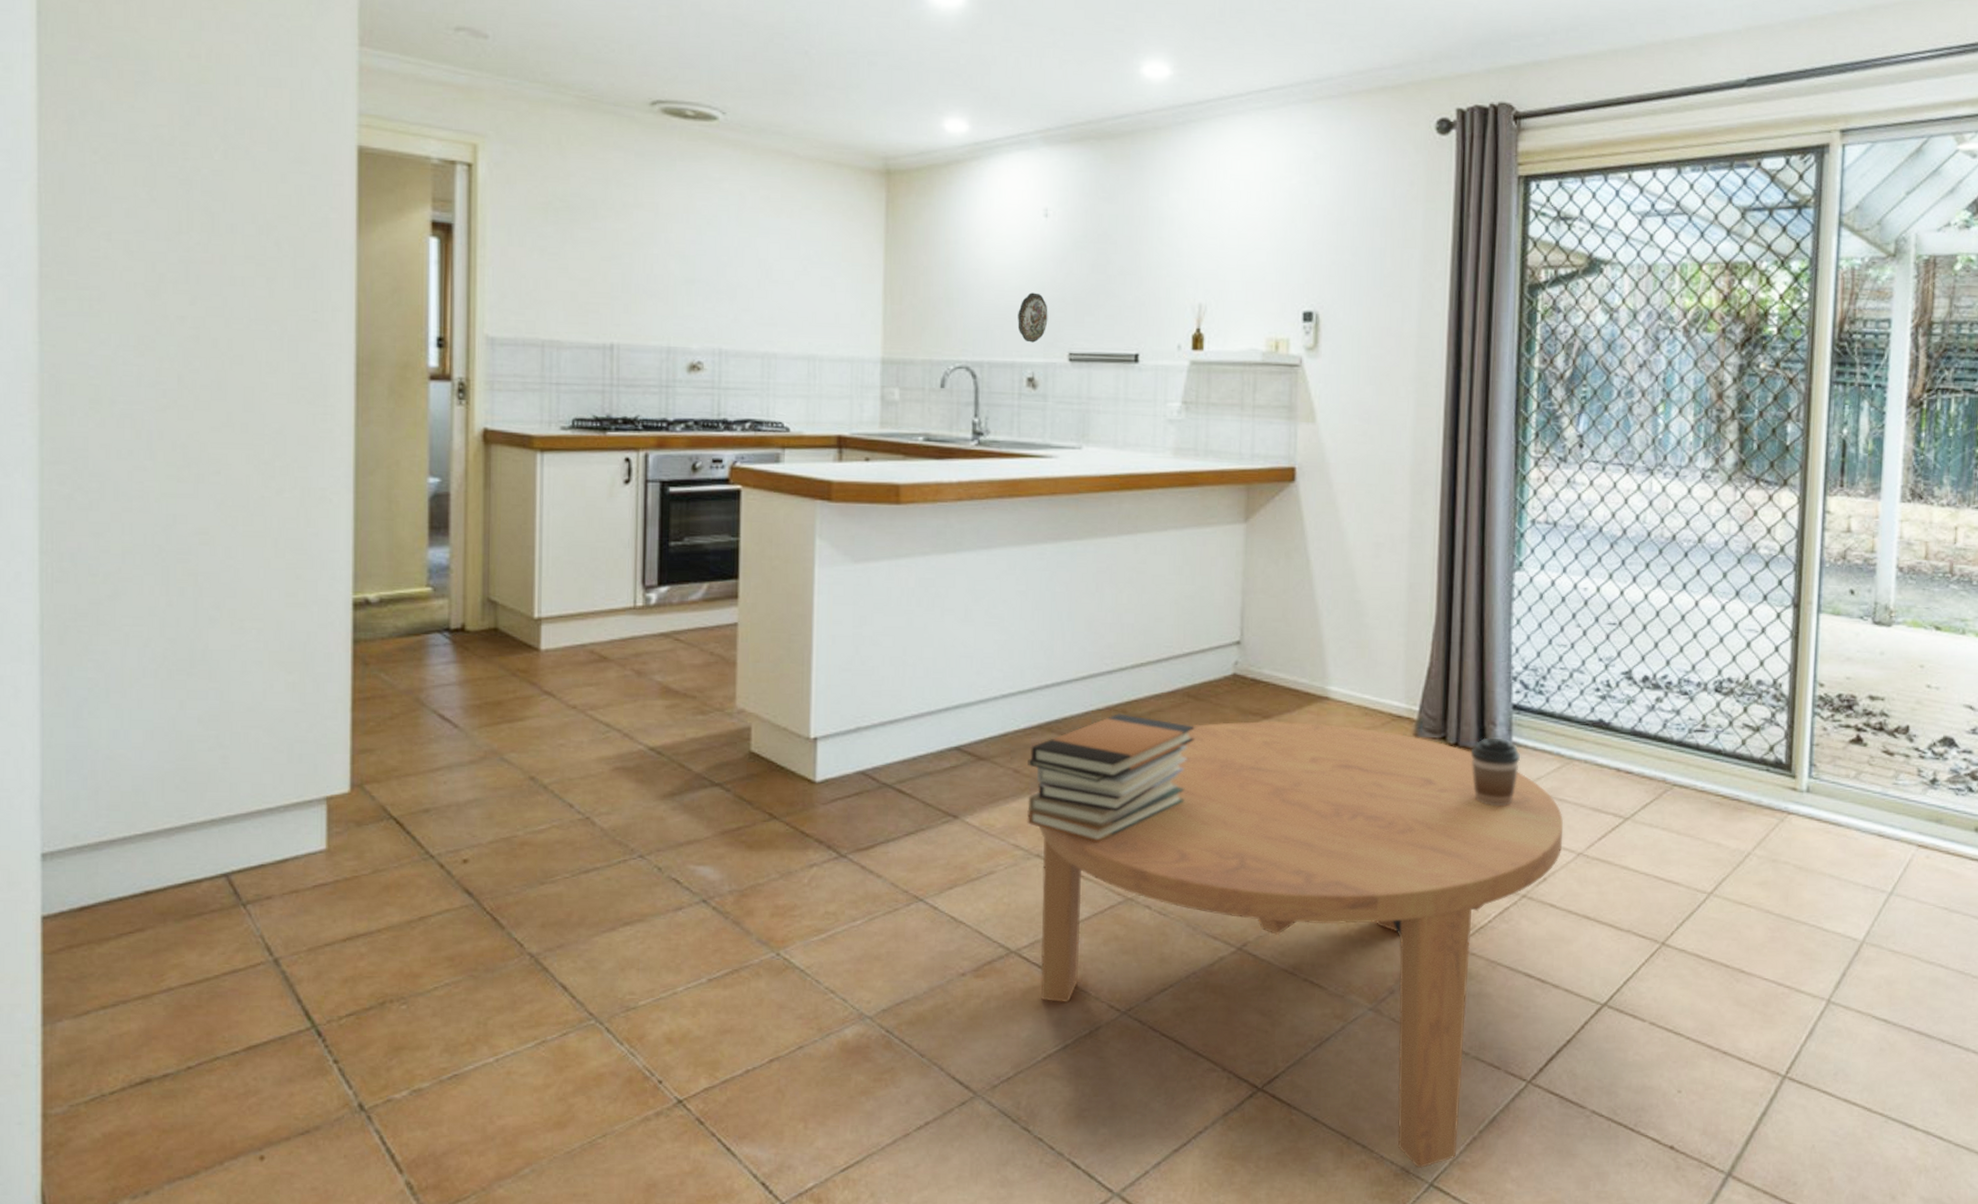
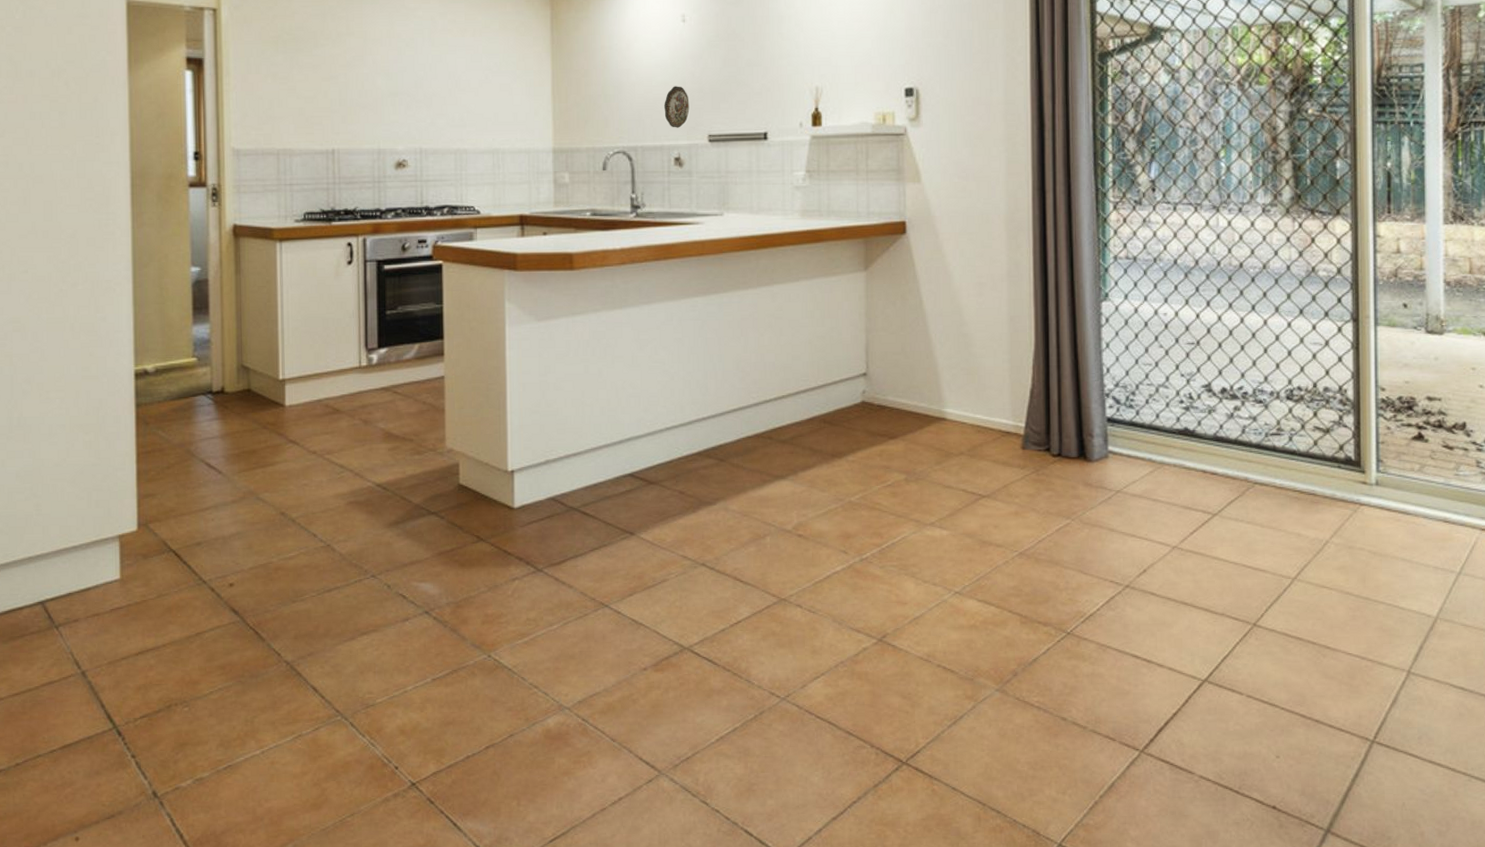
book stack: present [1027,713,1195,843] -> none [691,439,831,552]
coffee table: present [1039,721,1564,1169] -> none [703,441,1159,831]
coffee cup: present [1471,737,1521,806] -> none [1073,447,1117,507]

